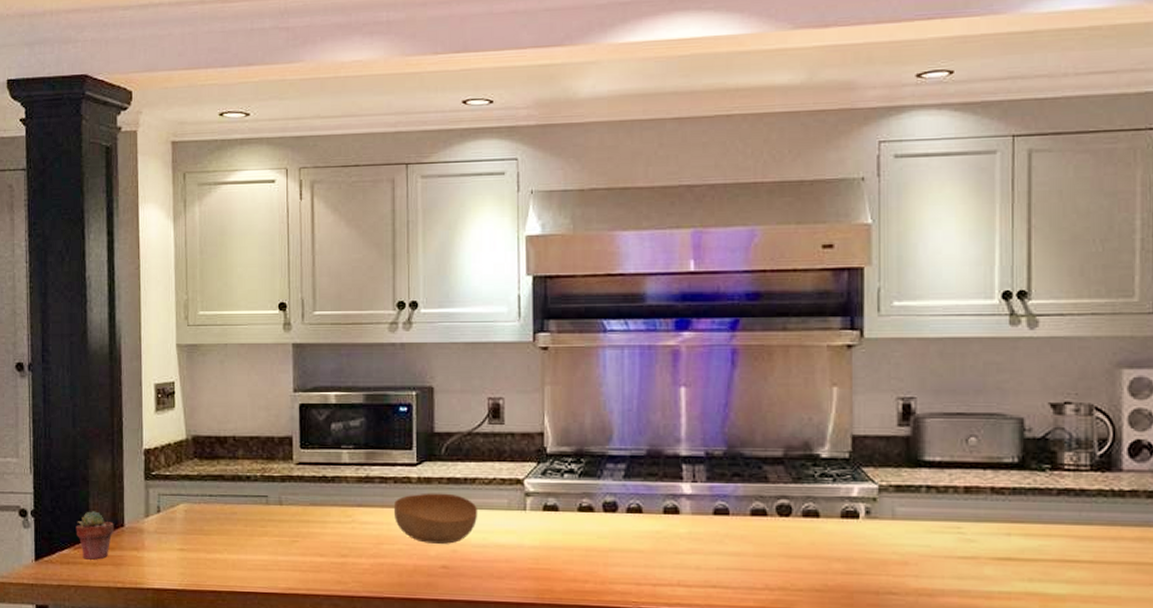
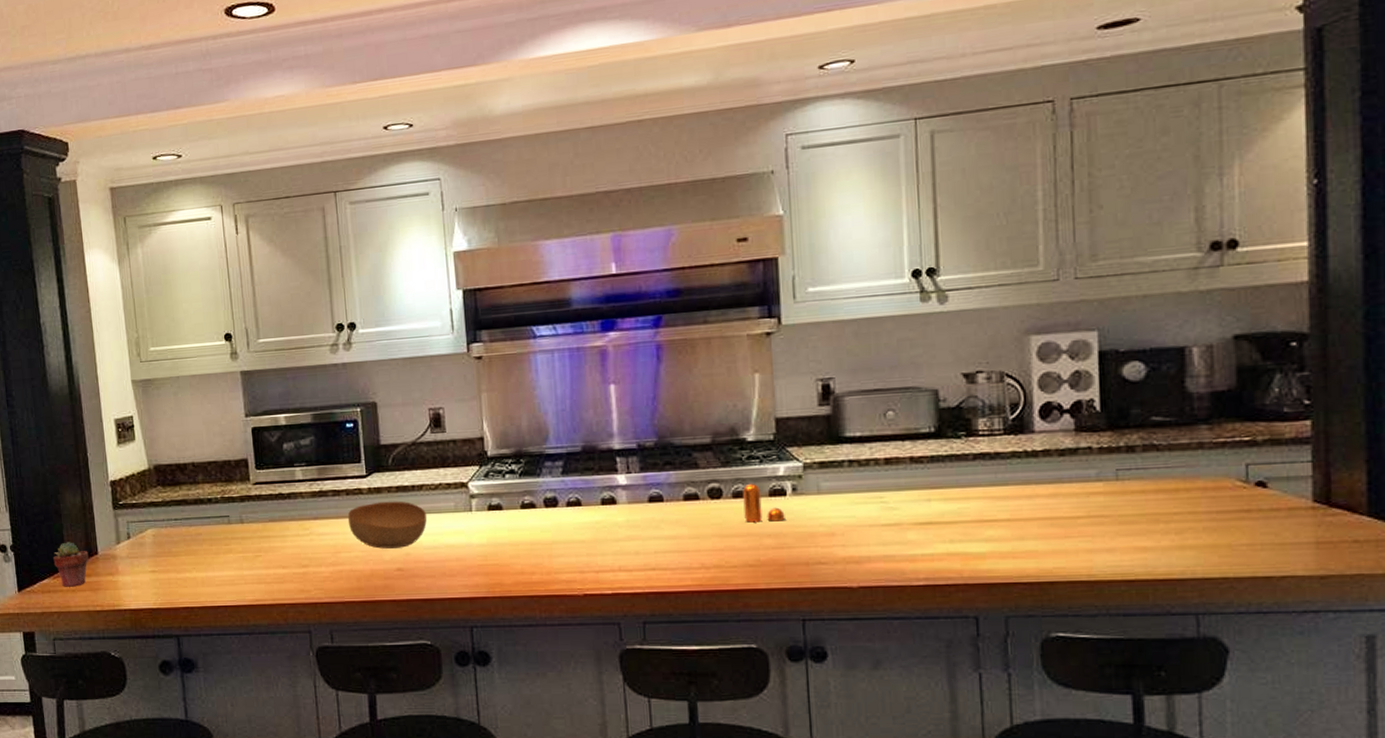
pepper shaker: none [813,502,856,545] -> present [743,483,785,523]

